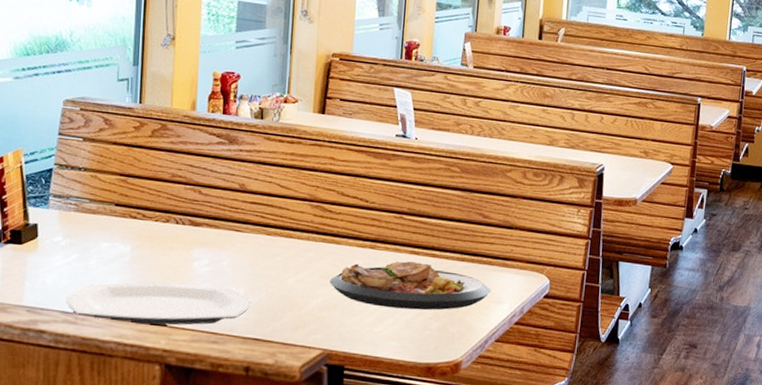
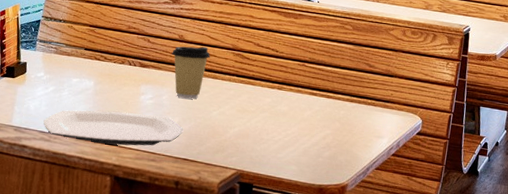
coffee cup: none [231,197,282,264] -> present [172,46,210,99]
plate: present [330,261,491,310] -> none [245,101,374,142]

